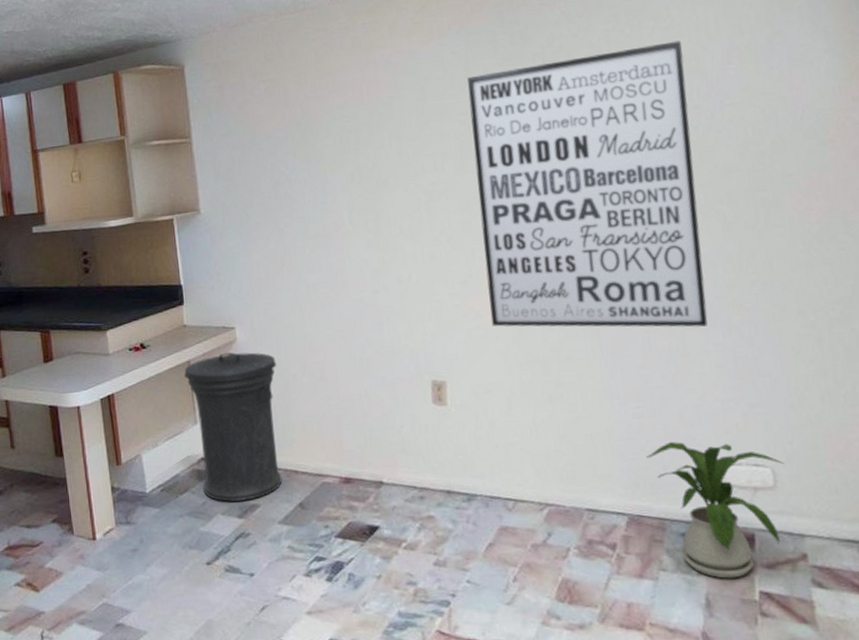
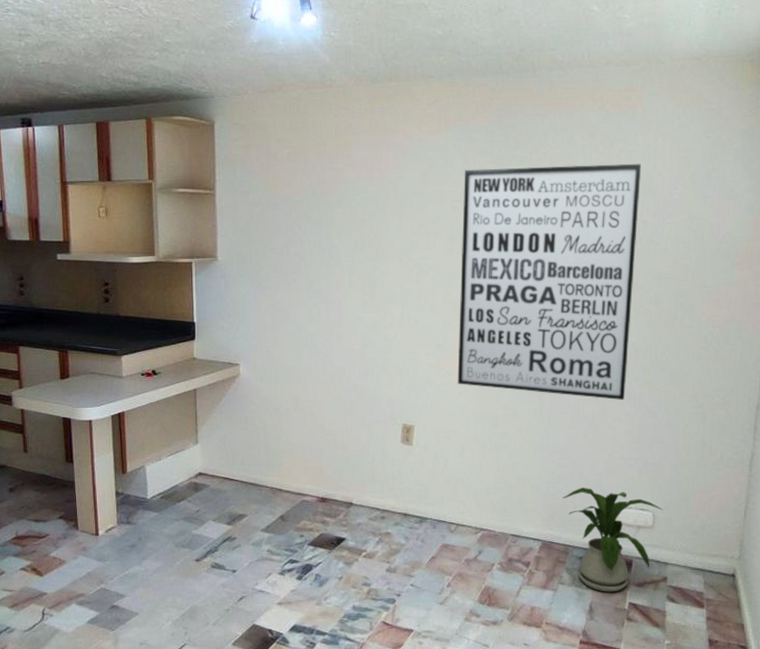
trash can: present [184,352,282,502] -> none [190,385,274,512]

